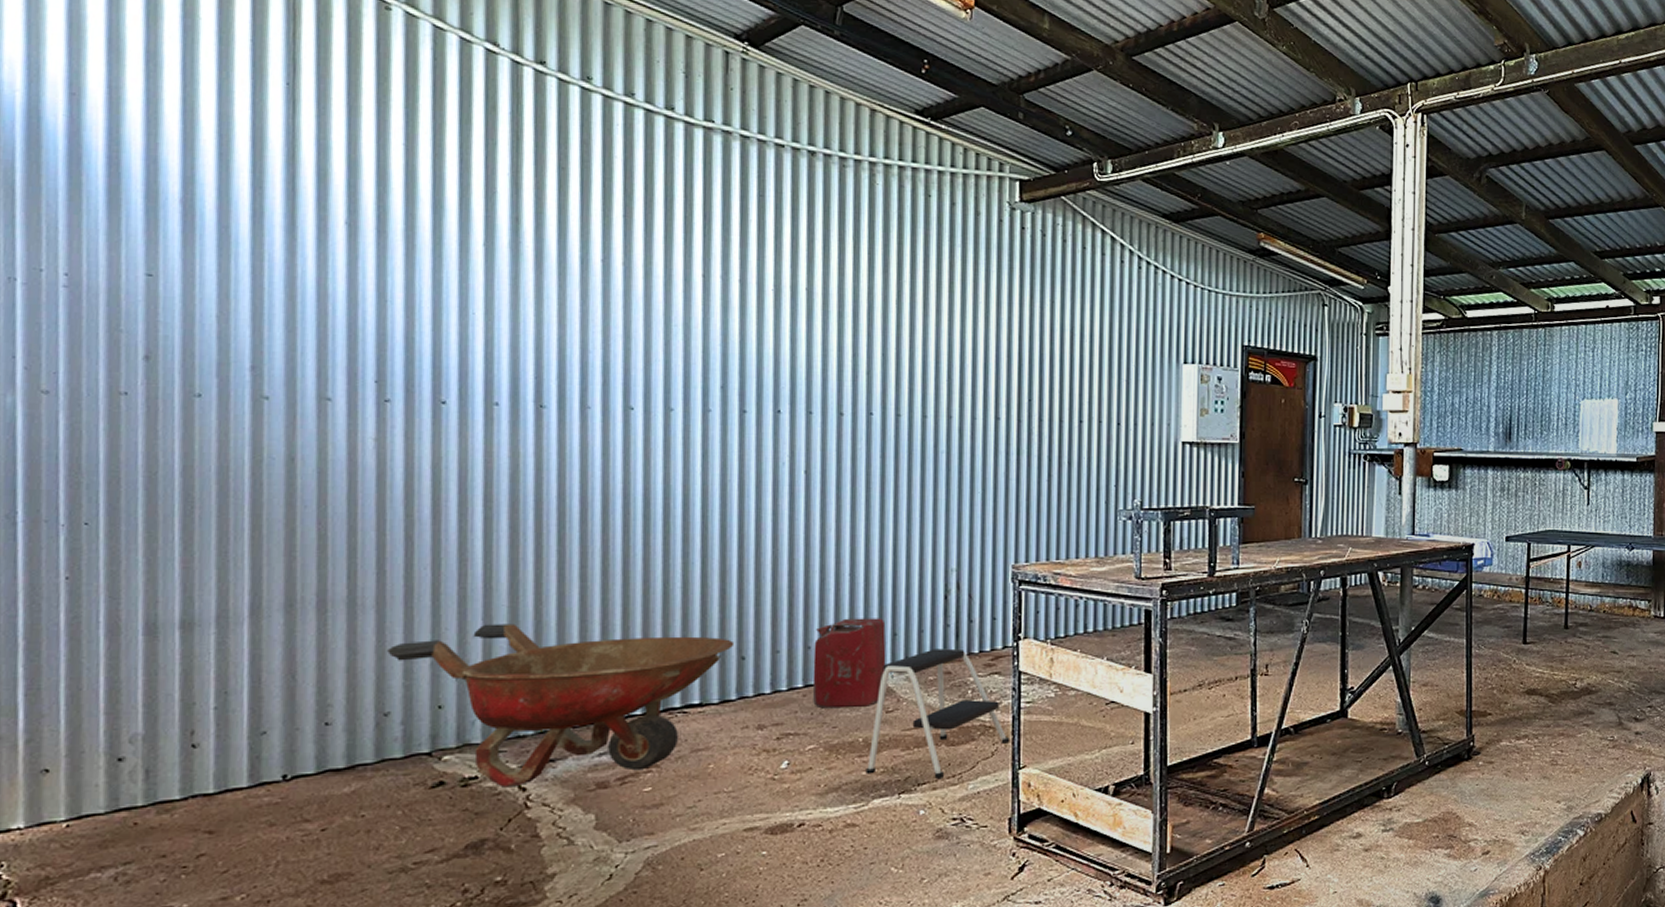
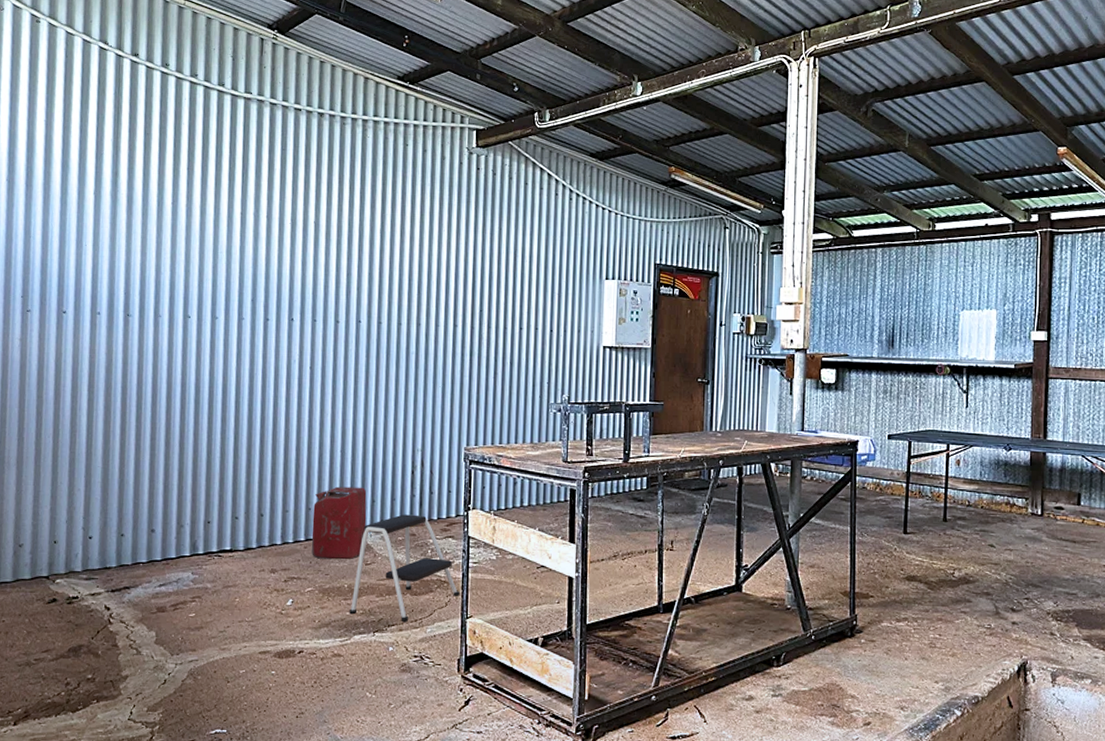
wheelbarrow: present [387,623,735,787] -> none [23,480,256,607]

